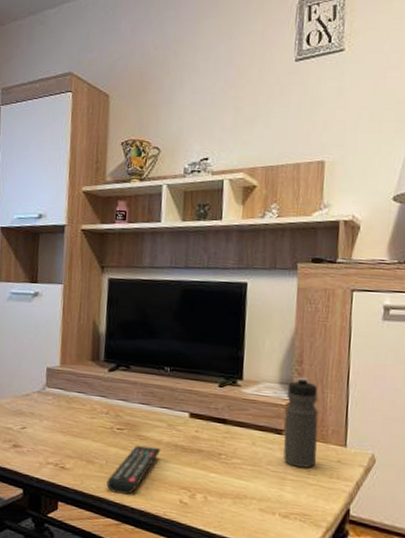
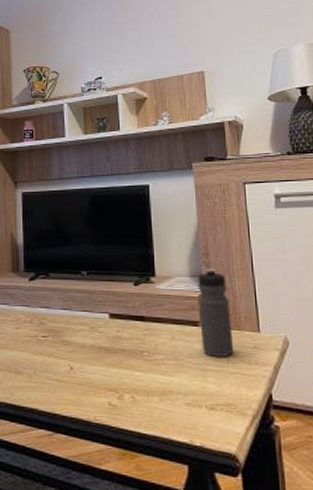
remote control: present [106,445,161,495] -> none [36,350,86,403]

